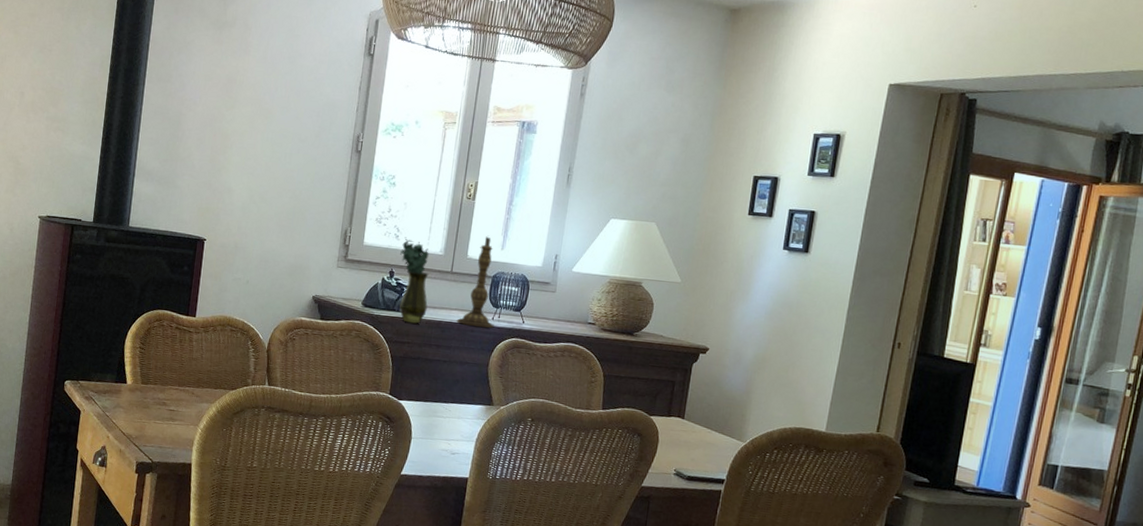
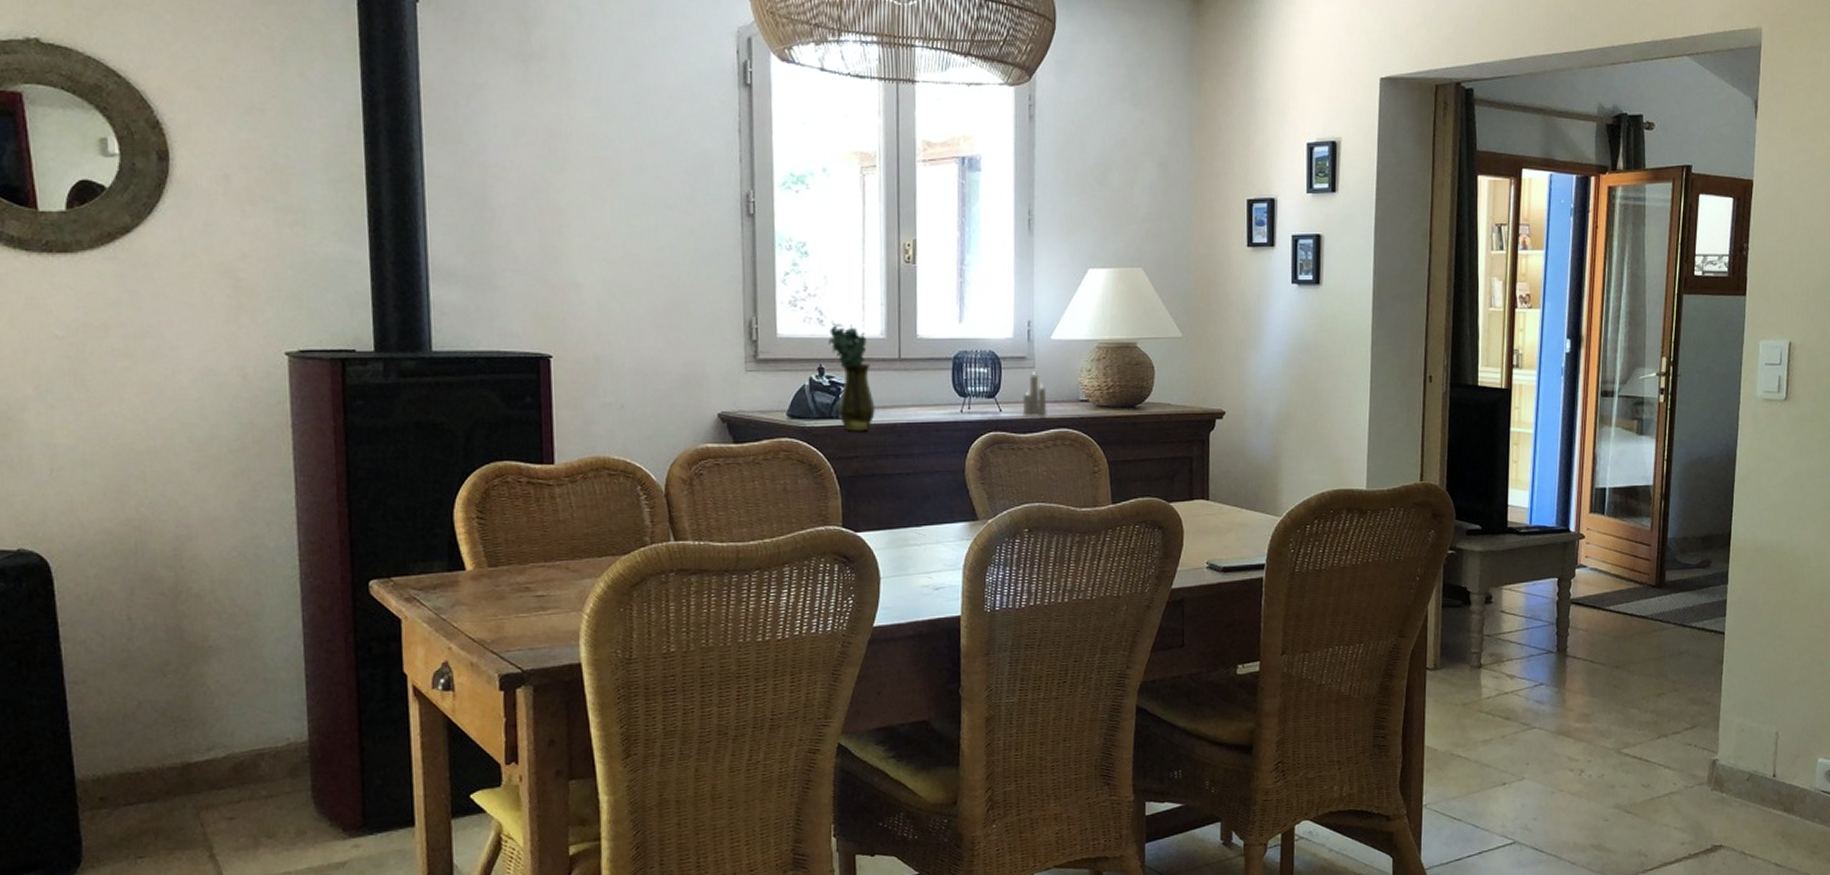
candlestick: present [456,236,494,328] -> none [915,308,965,425]
candle: none [540,295,563,332] -> present [1022,371,1047,417]

